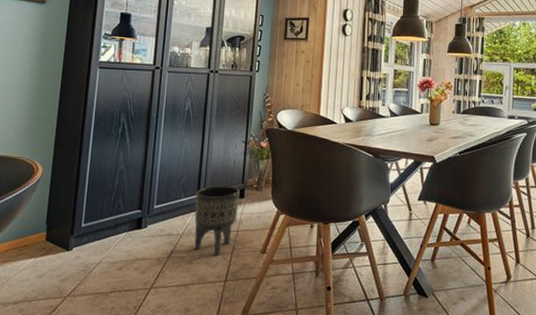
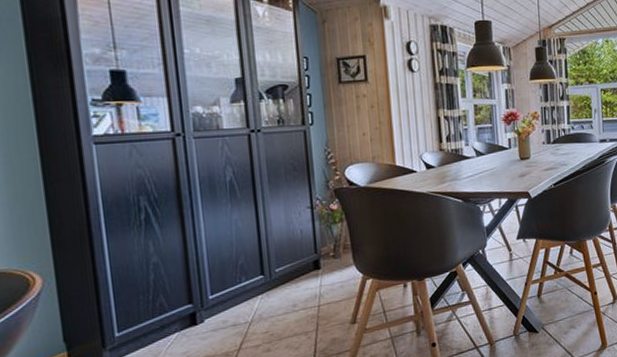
planter: present [194,185,240,256] -> none [260,258,316,337]

